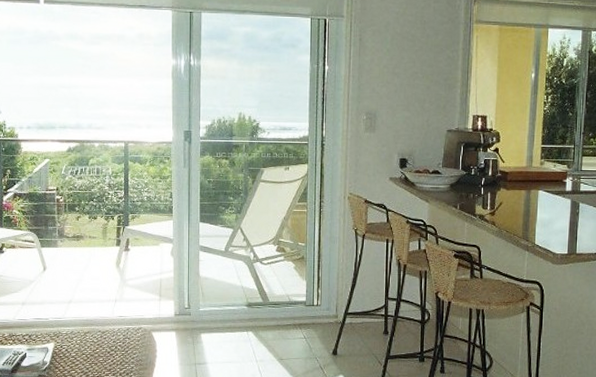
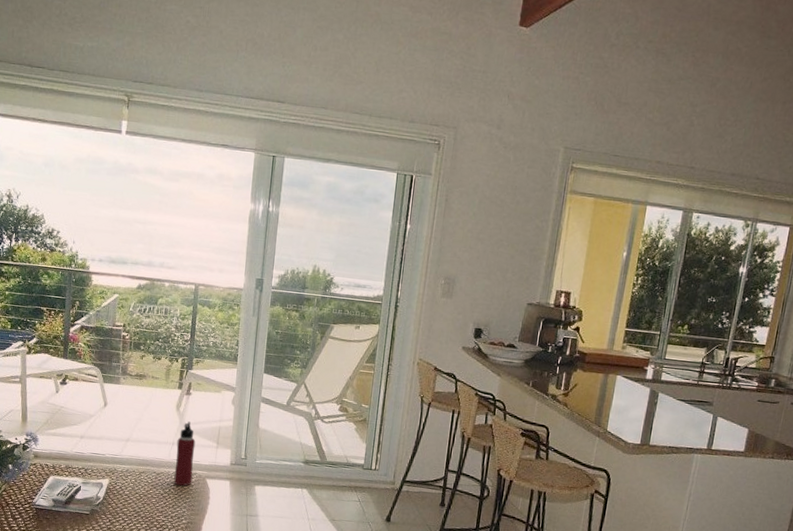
water bottle: none [119,277,138,342] -> present [173,421,196,486]

